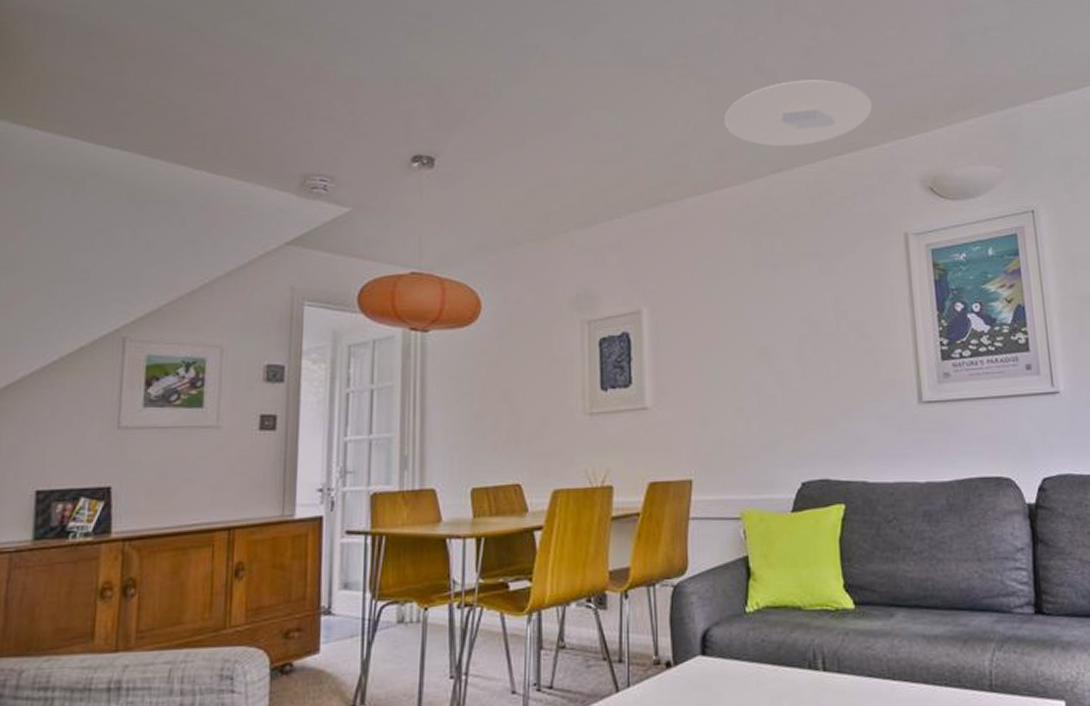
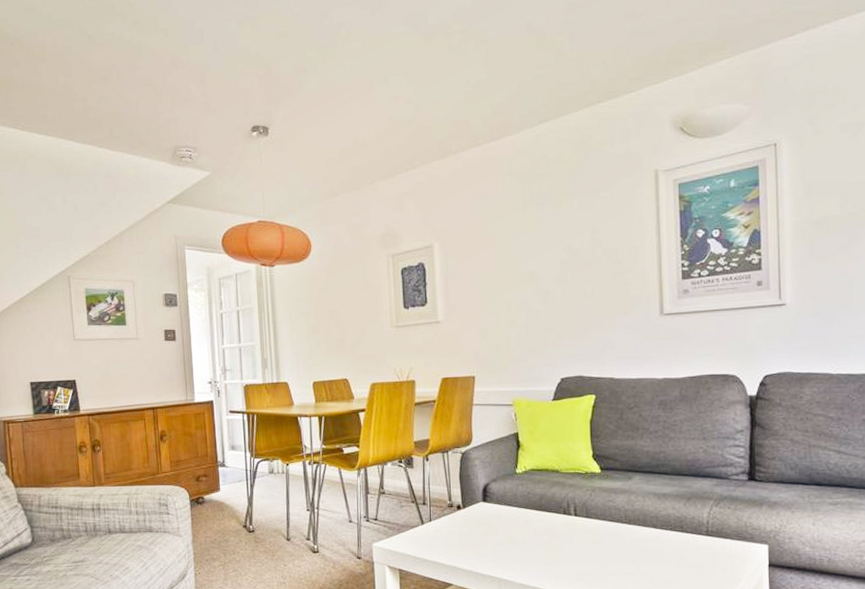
ceiling light: present [724,80,872,147] -> none [499,33,631,99]

